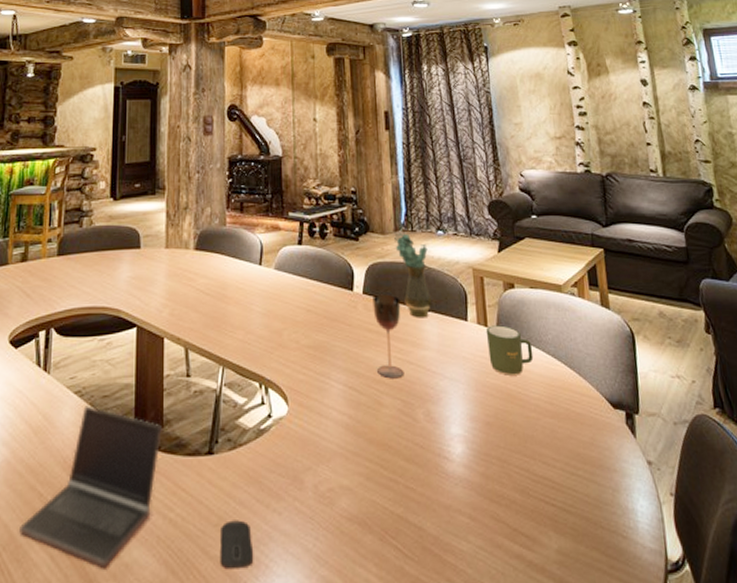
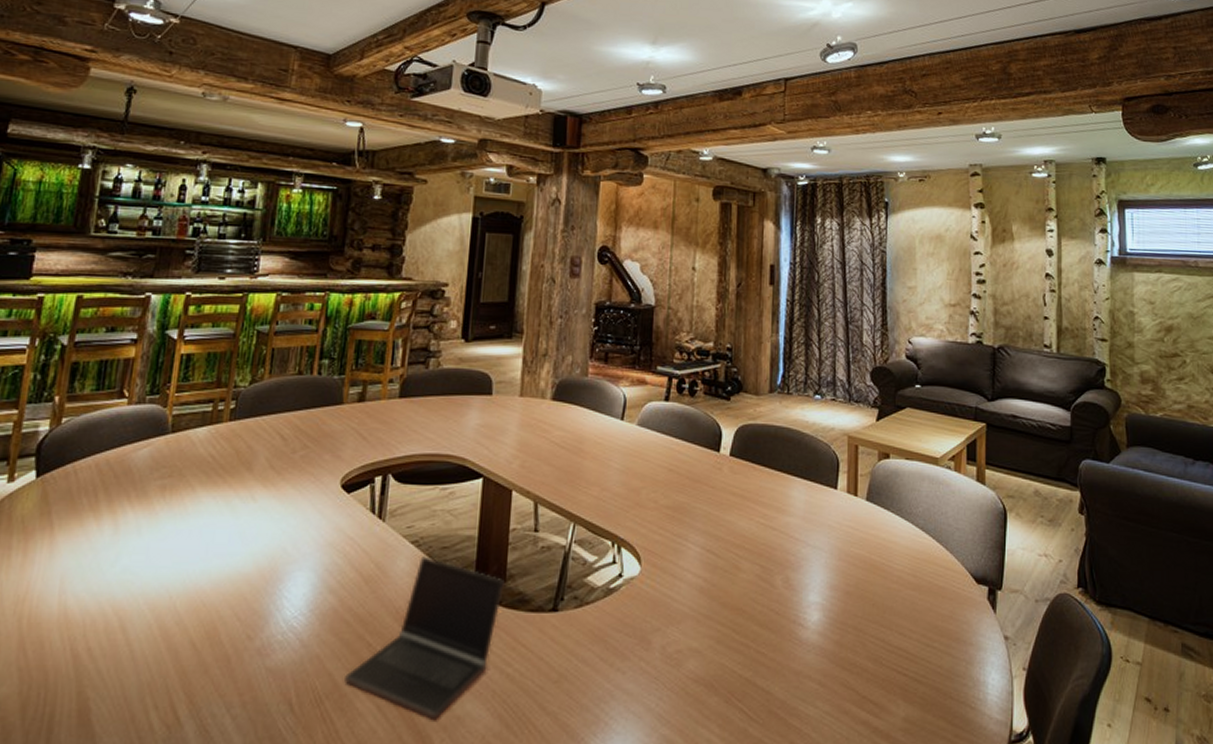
computer mouse: present [219,520,254,570] -> none [557,677,594,726]
wineglass: present [373,294,404,379] -> none [738,457,769,544]
vase: present [394,231,432,318] -> none [768,392,803,484]
mug: present [485,325,534,376] -> none [855,495,902,546]

